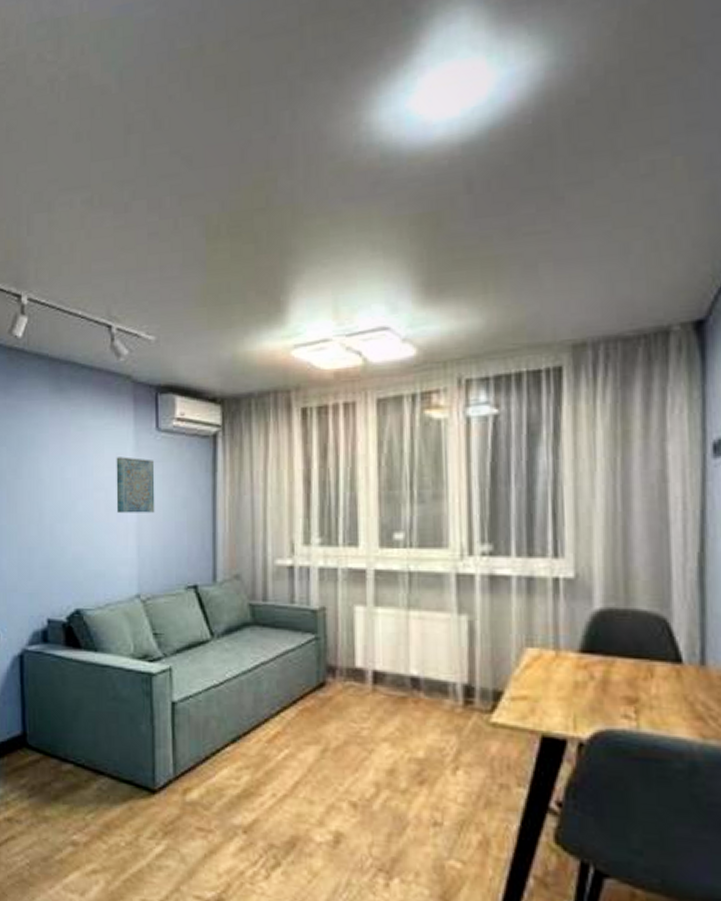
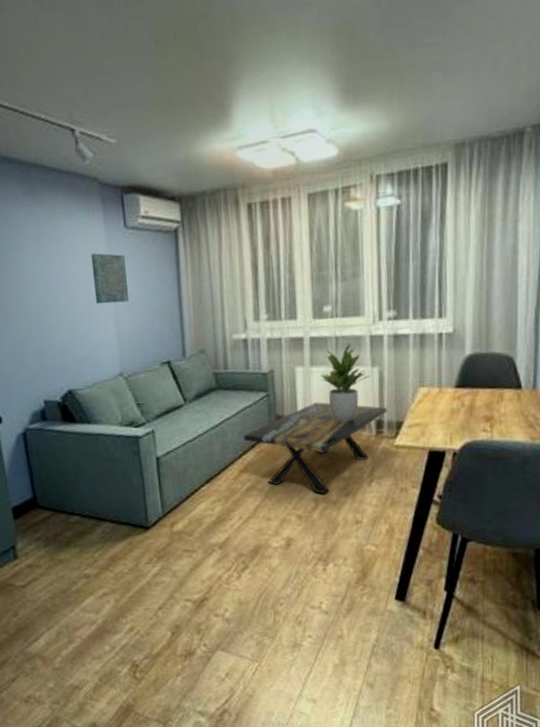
coffee table: none [283,653,480,778] -> present [243,402,387,494]
potted plant: none [388,581,456,684] -> present [320,343,370,423]

